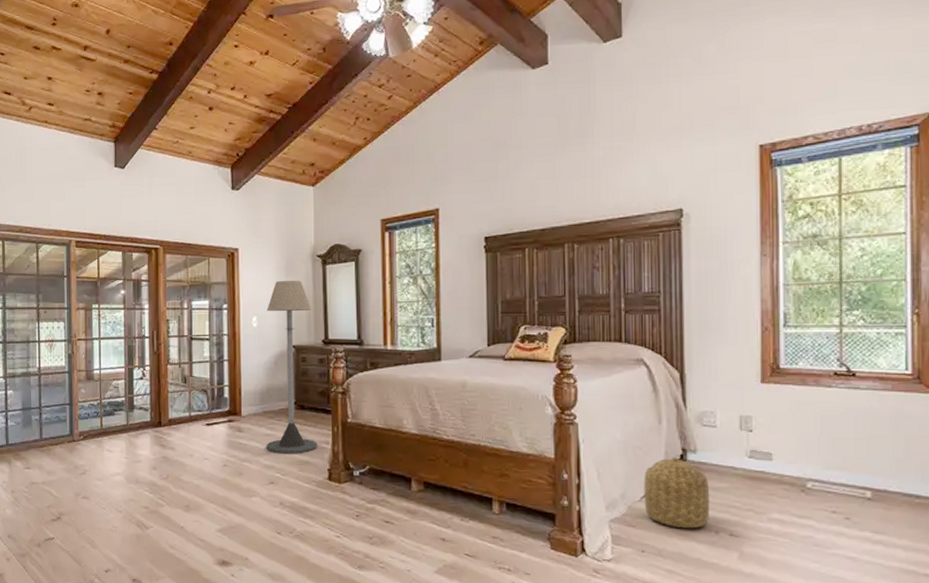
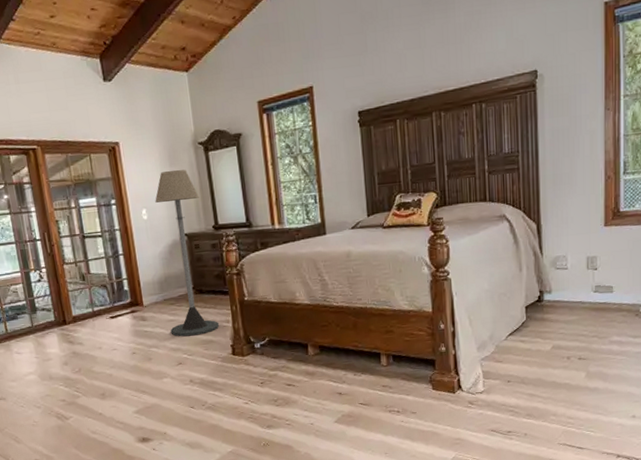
basket: present [643,457,710,529] -> none [508,298,563,359]

